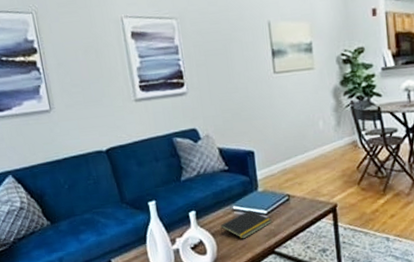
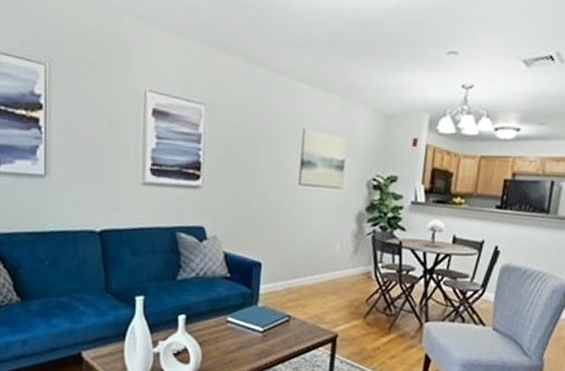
notepad: present [220,210,272,239] -> none [210,324,267,354]

